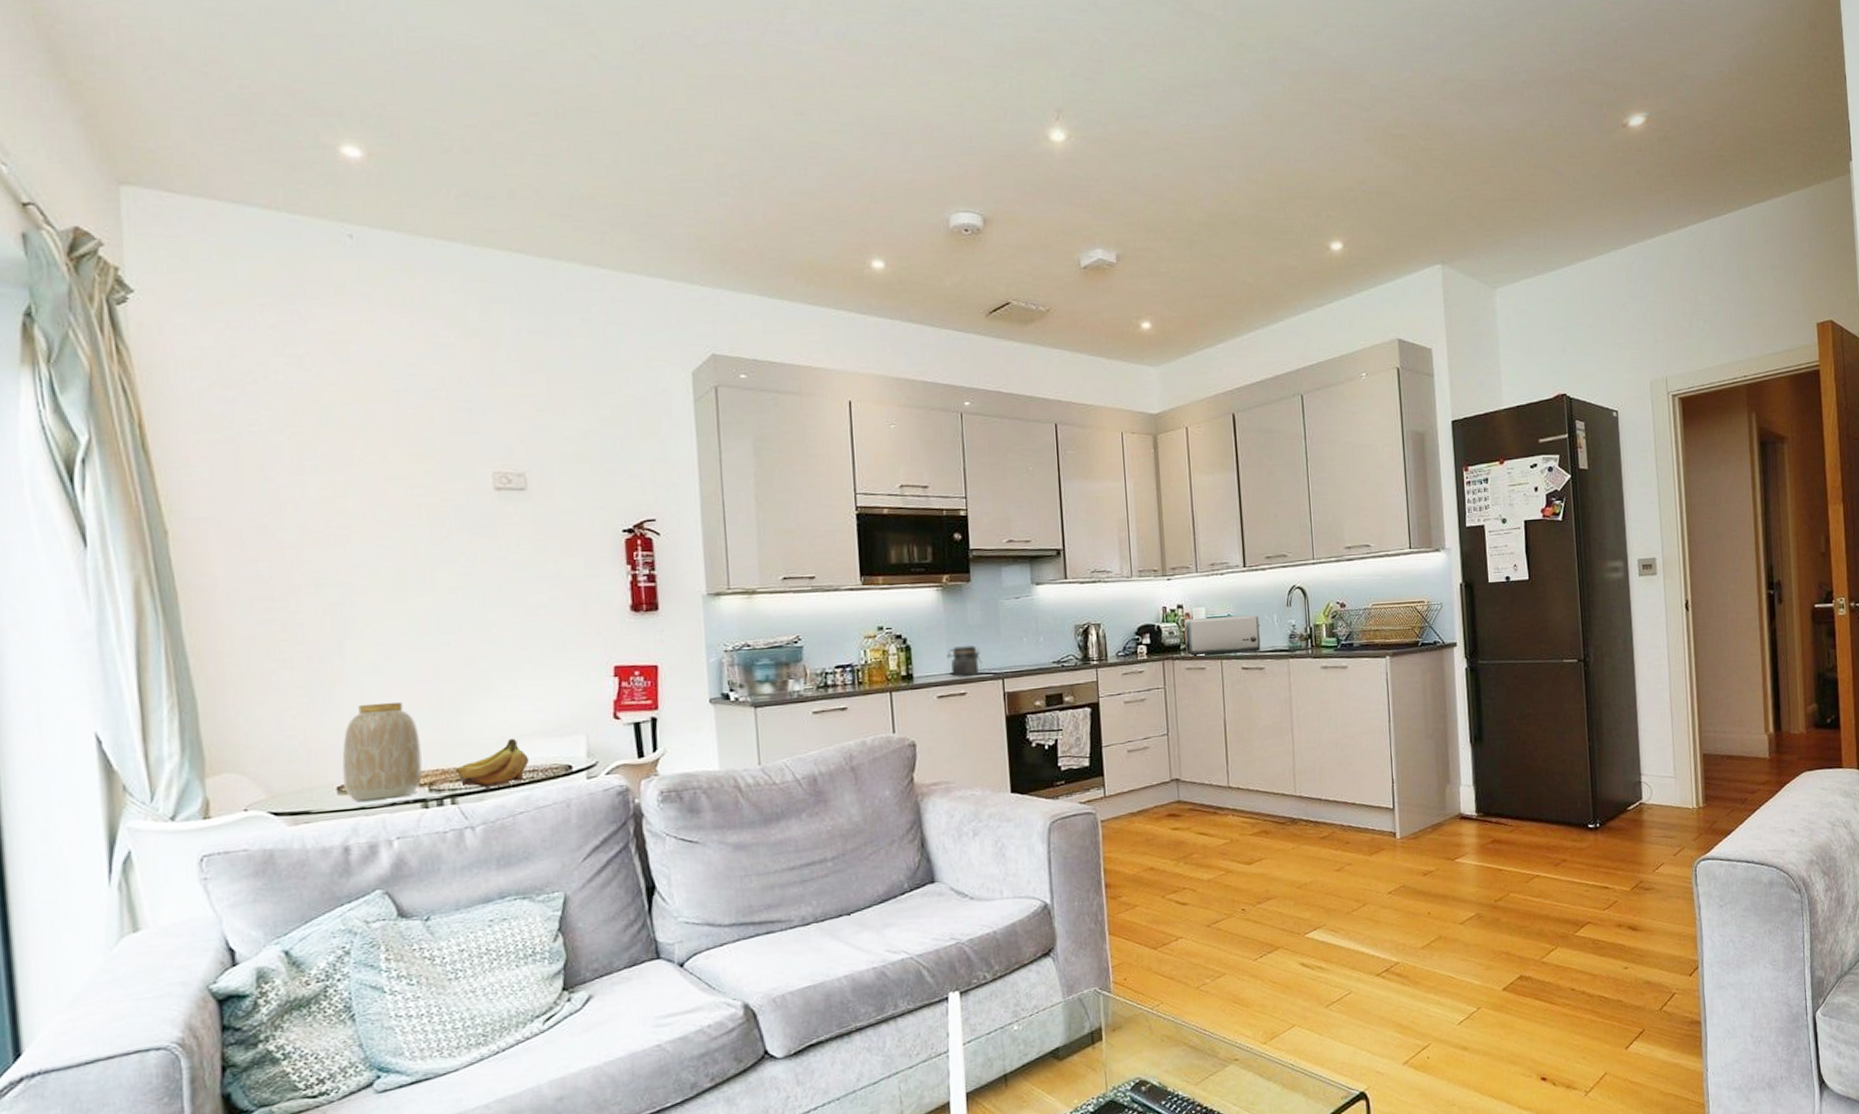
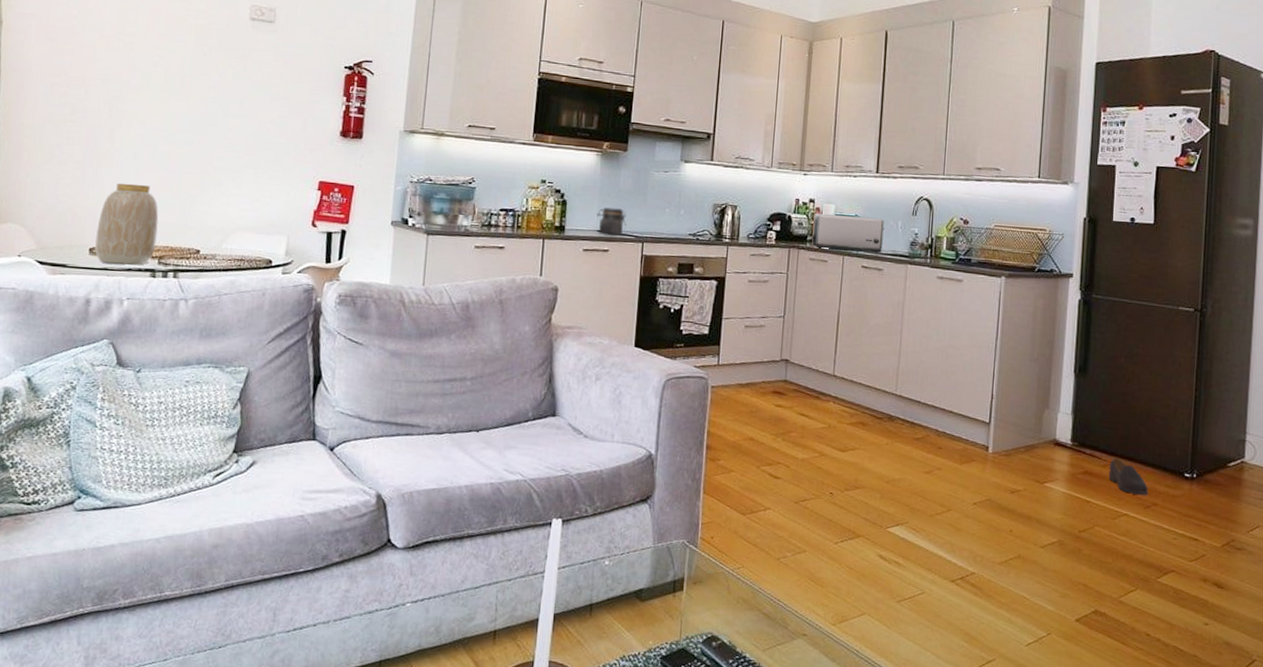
fruit: present [455,738,530,788] -> none [181,229,240,269]
shoe: none [1516,820,1557,855] -> present [1108,457,1149,496]

